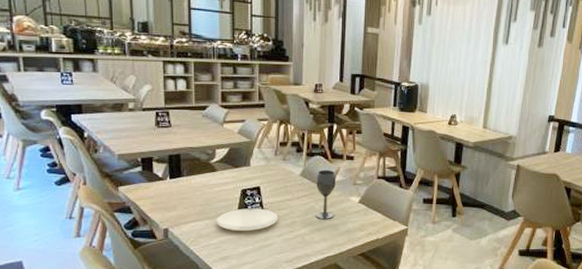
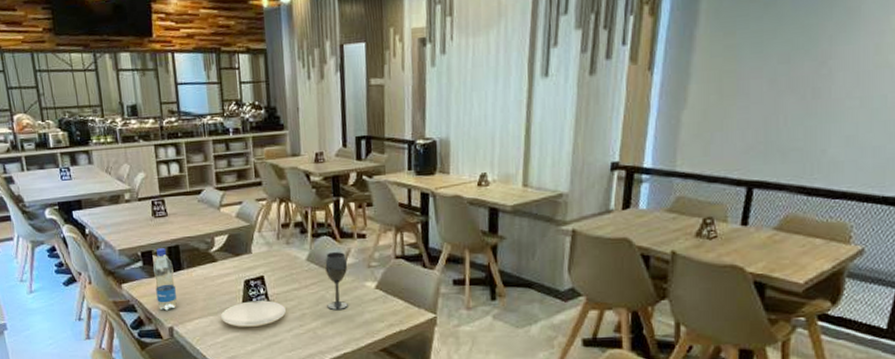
bottle: none [153,156,175,213] -> present [153,248,178,311]

